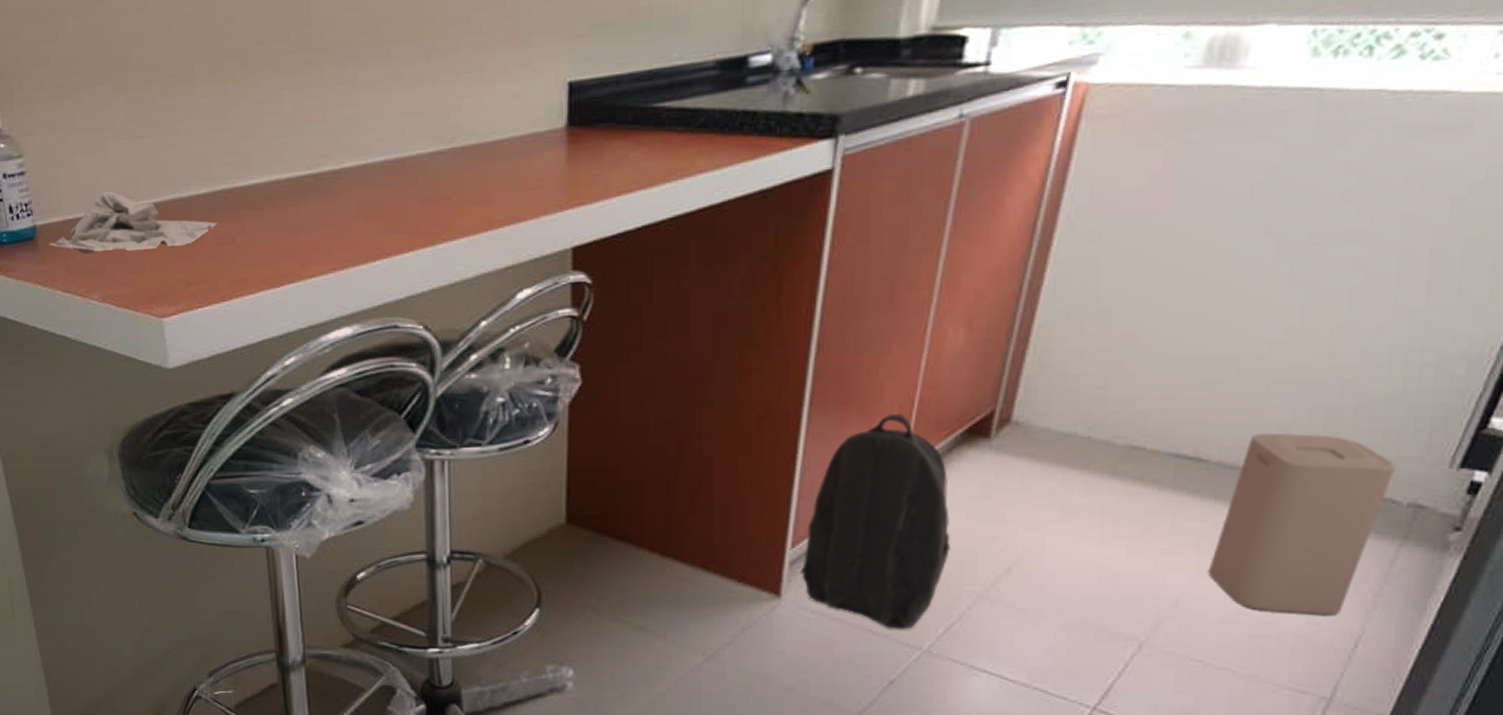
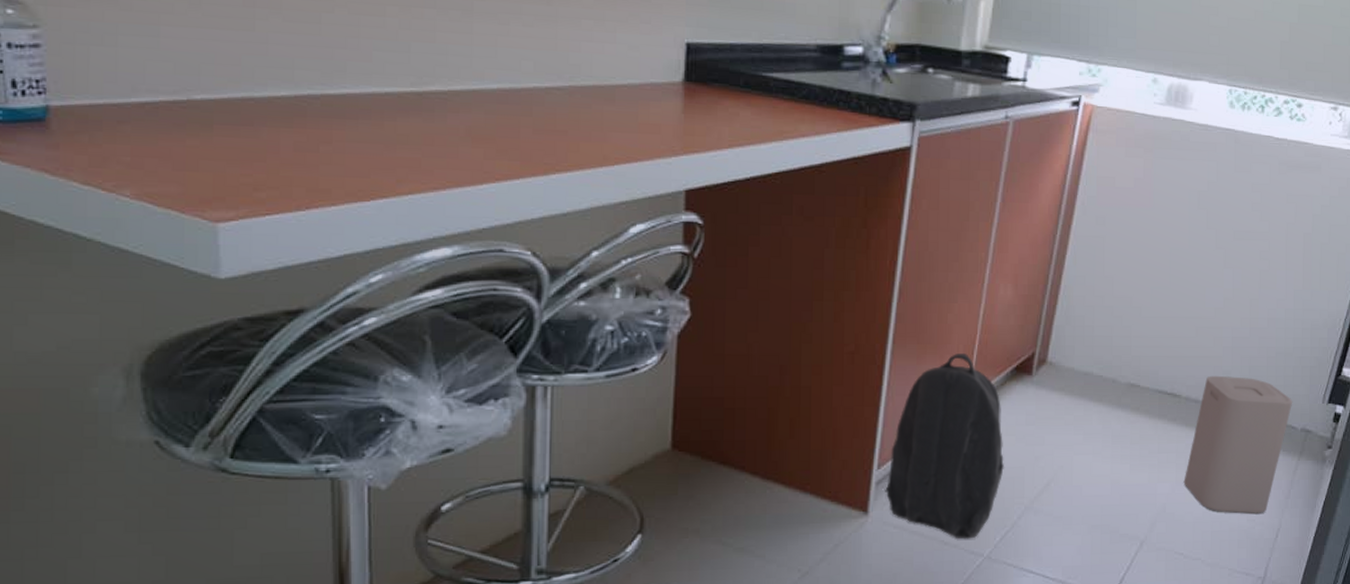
tissue: present [48,191,218,253] -> none [65,80,298,148]

